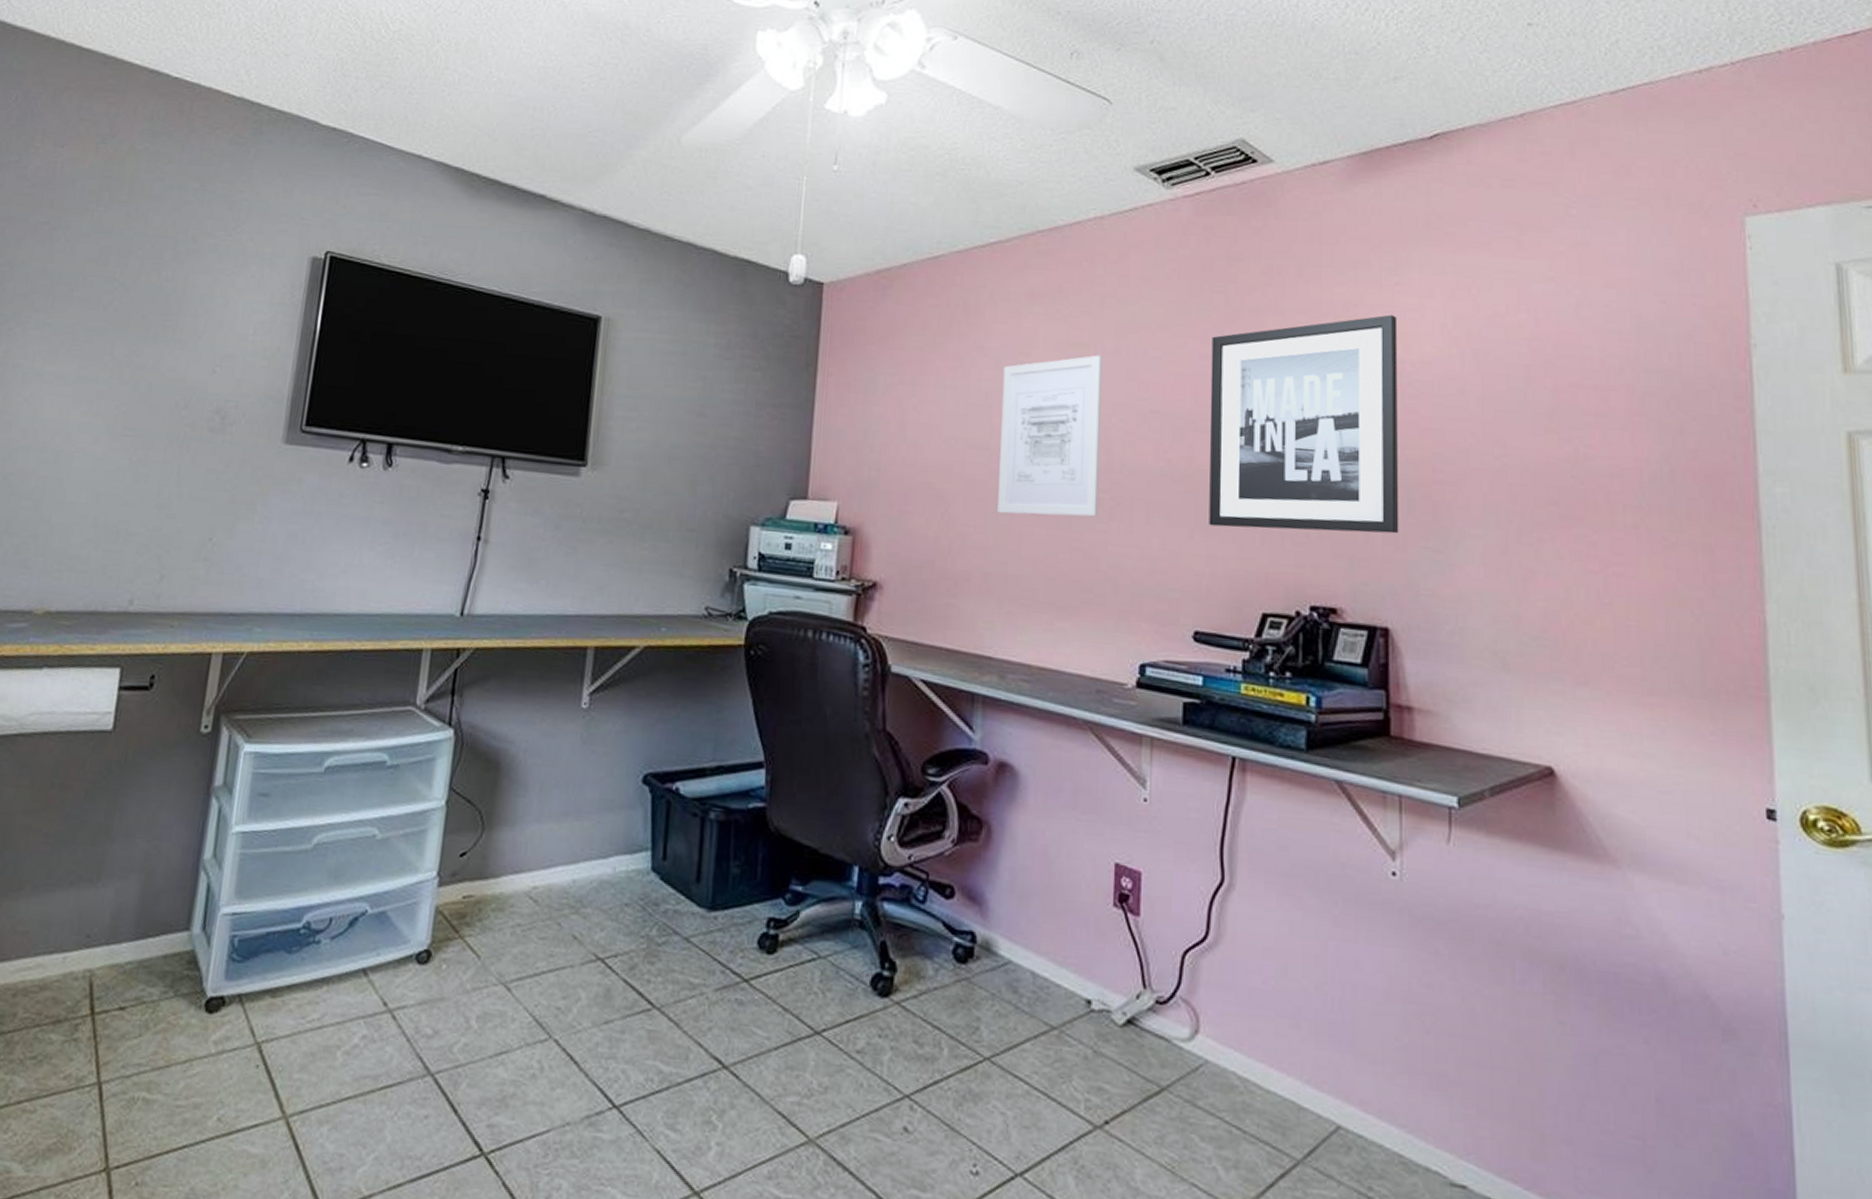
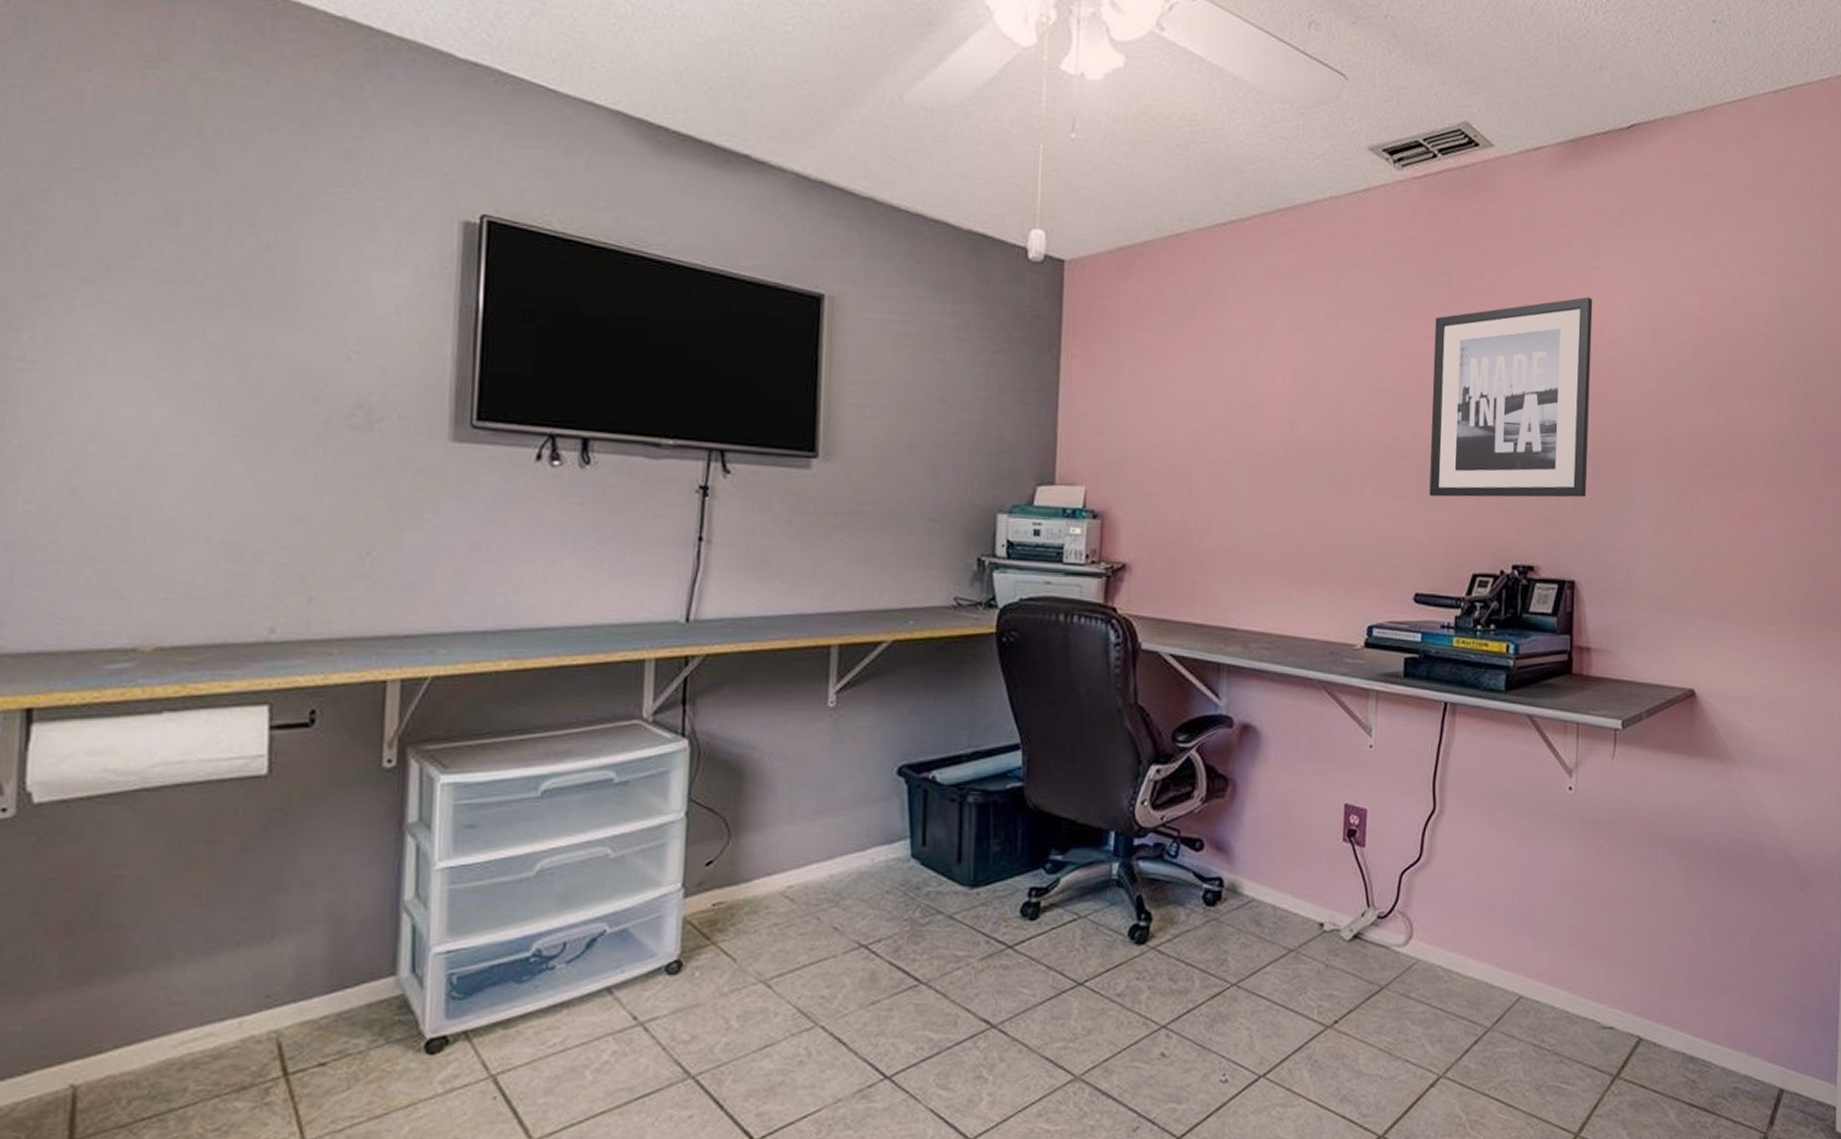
wall art: present [997,355,1103,517] -> none [1240,335,1337,492]

